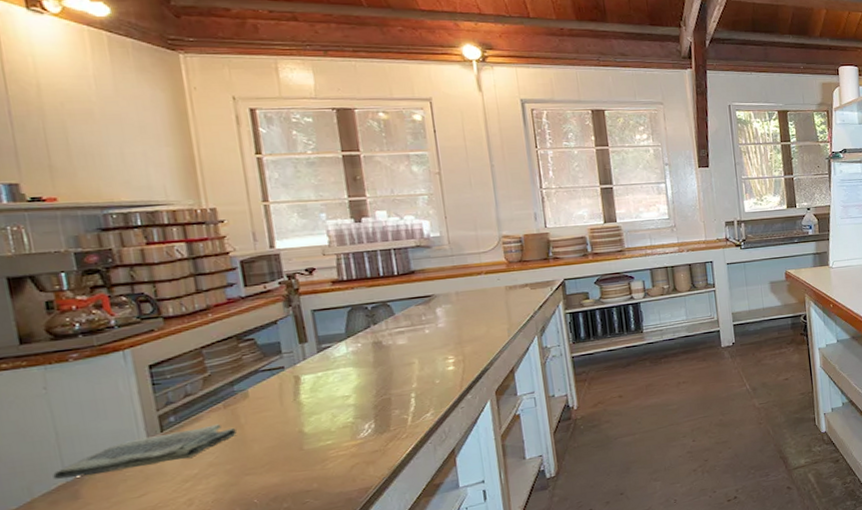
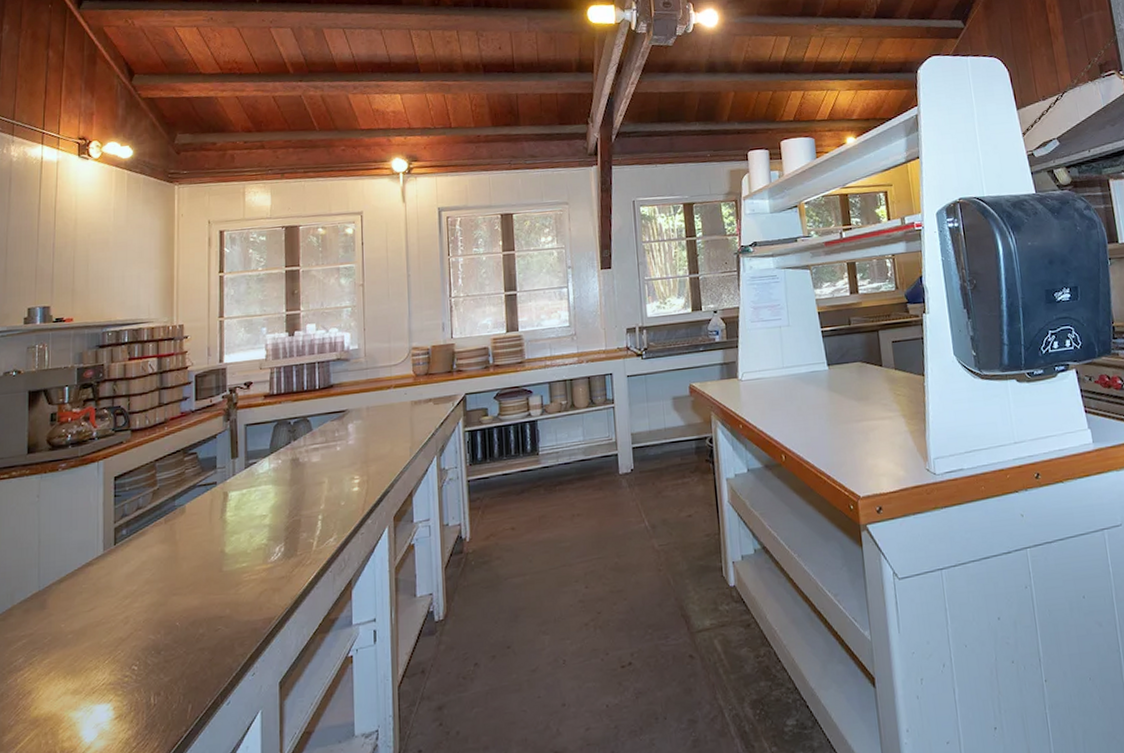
dish towel: present [53,424,237,479] -> none [30,539,171,588]

